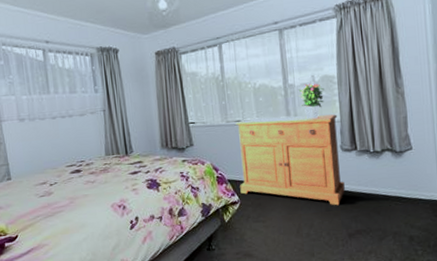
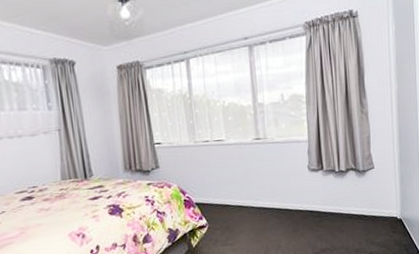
sideboard: present [235,114,345,206] -> none [204,134,311,226]
potted flower: present [298,83,324,119] -> none [267,102,293,139]

